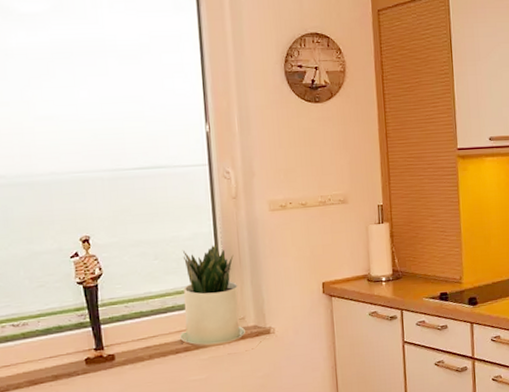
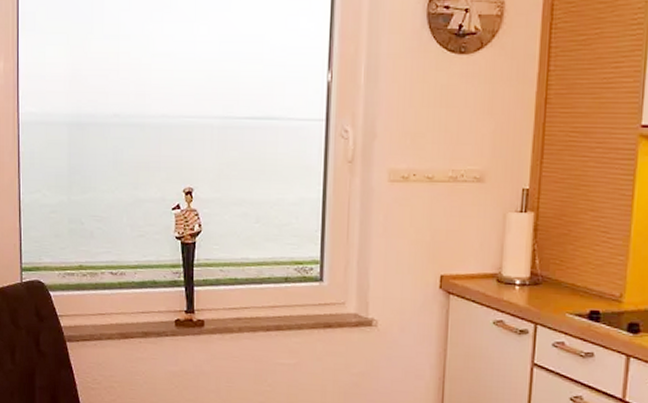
planter: present [180,244,246,348] -> none [273,214,345,331]

